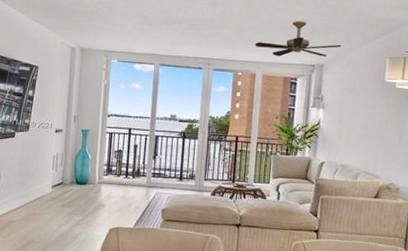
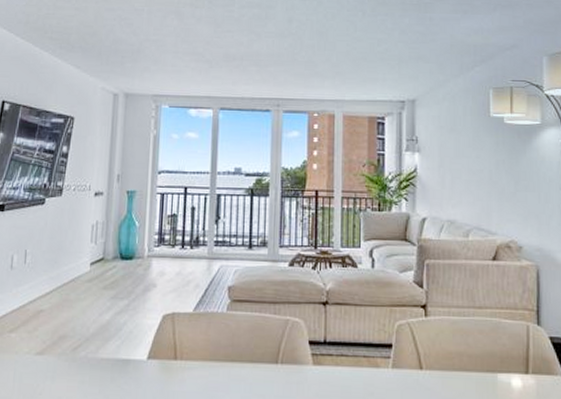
ceiling fan: present [255,20,342,57] -> none [331,50,435,93]

